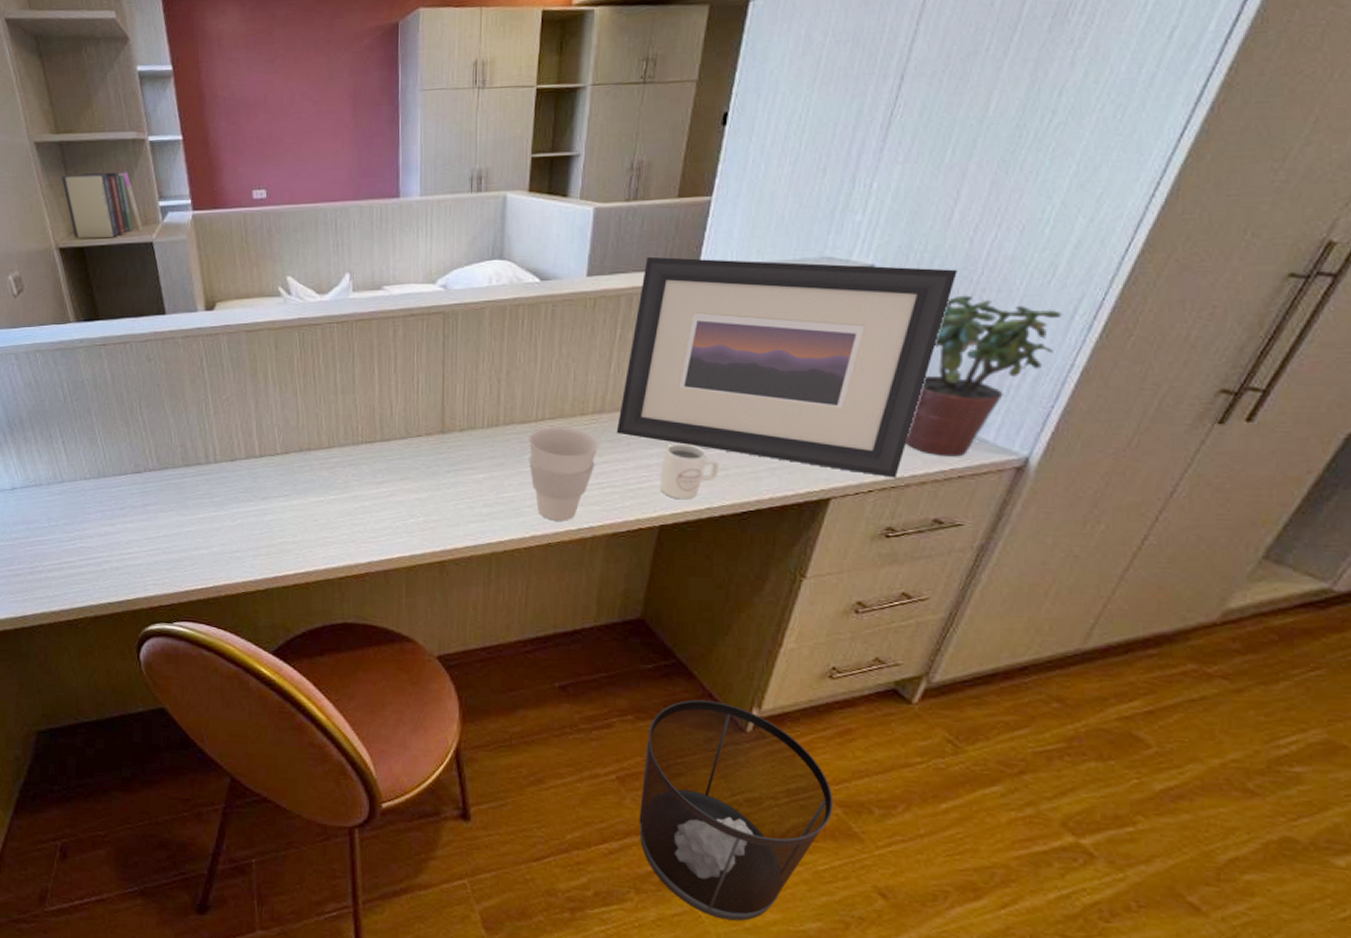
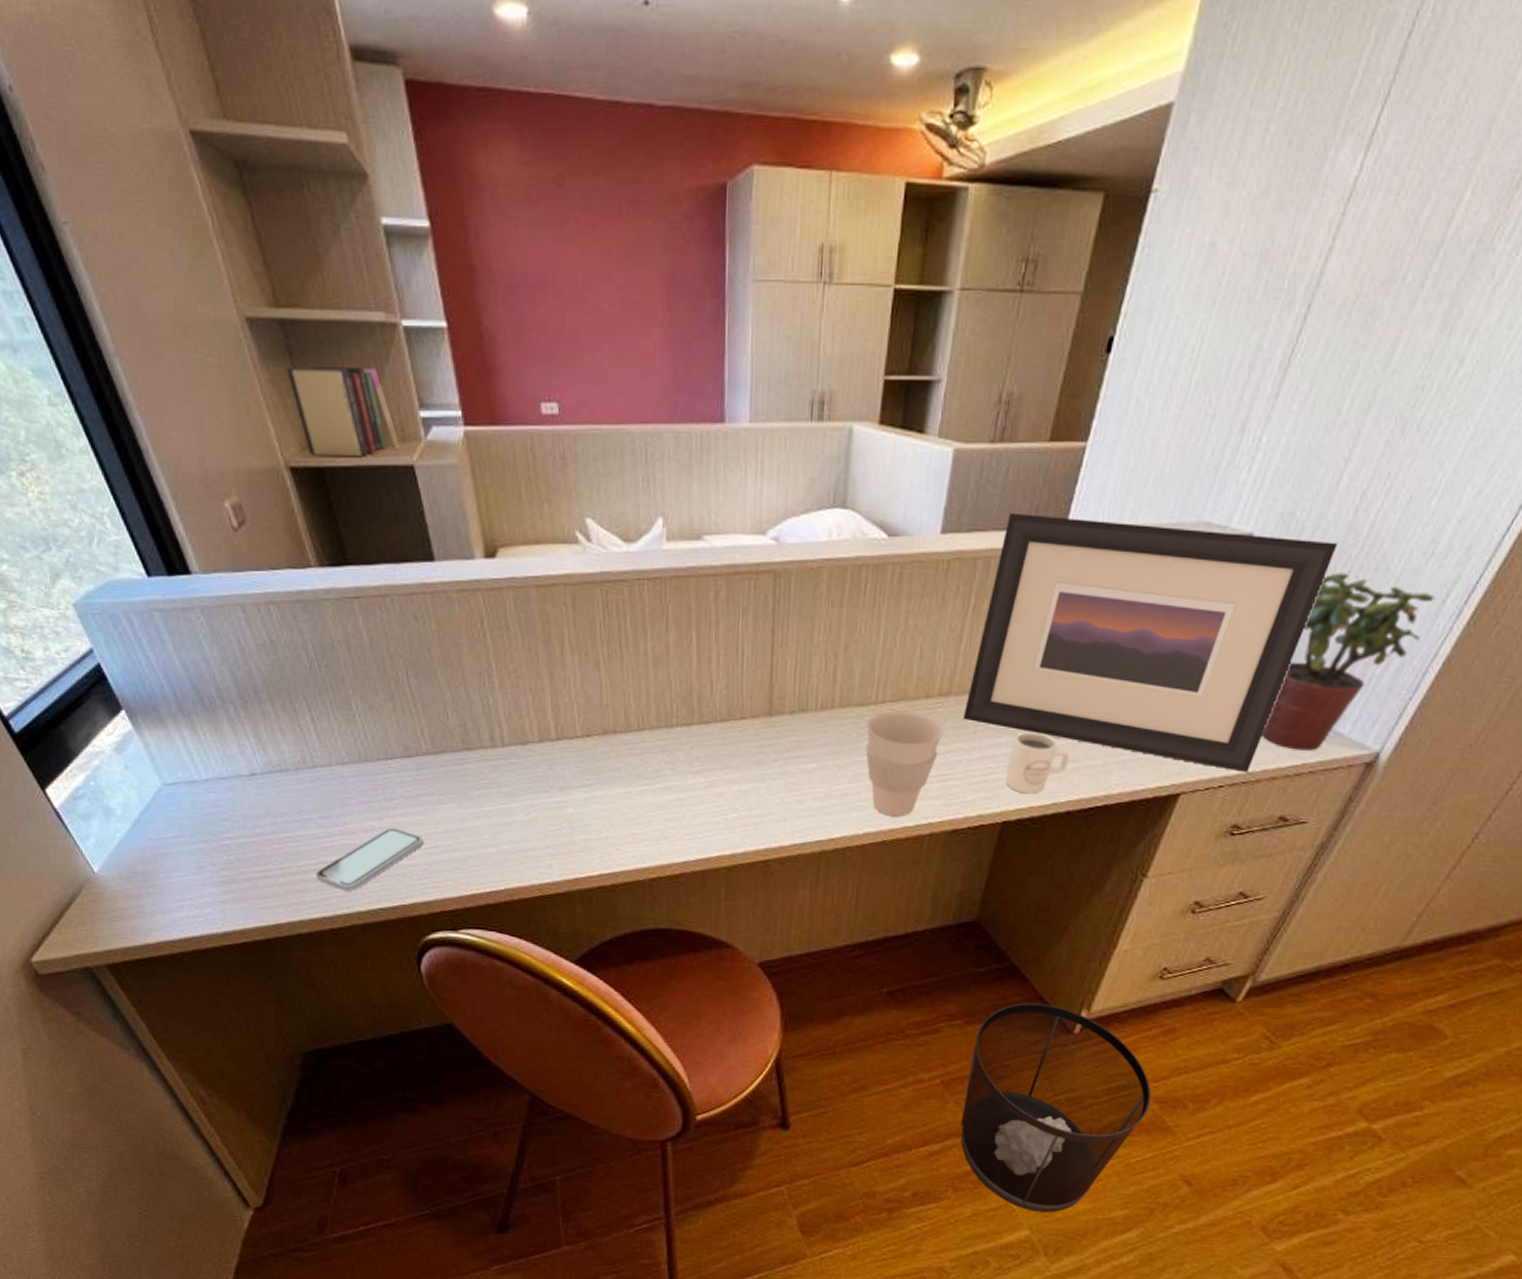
smartphone: none [57,532,147,587] -> present [315,827,424,891]

